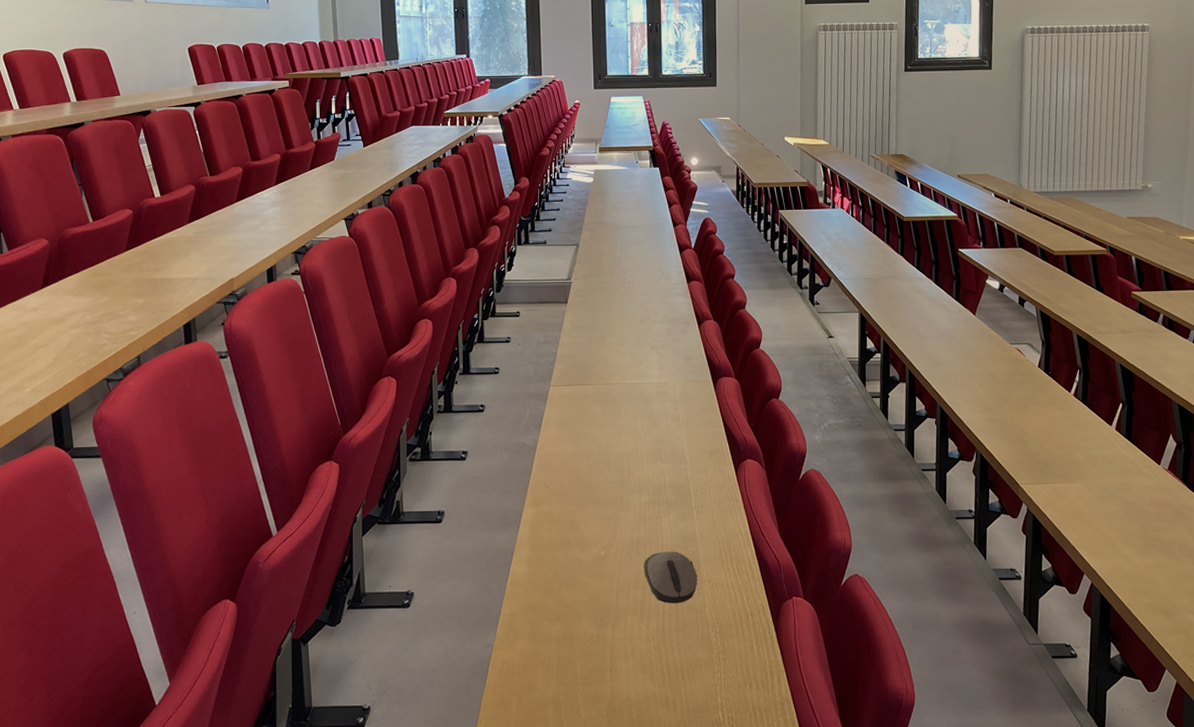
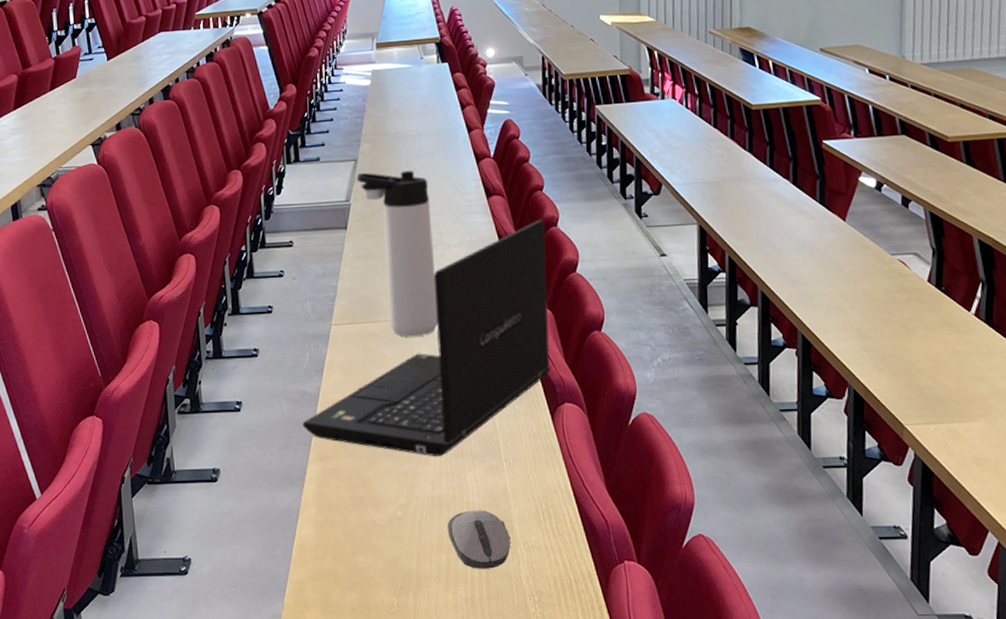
laptop: none [520,302,736,504] -> present [302,219,550,457]
thermos bottle: none [578,256,642,399] -> present [356,170,438,337]

